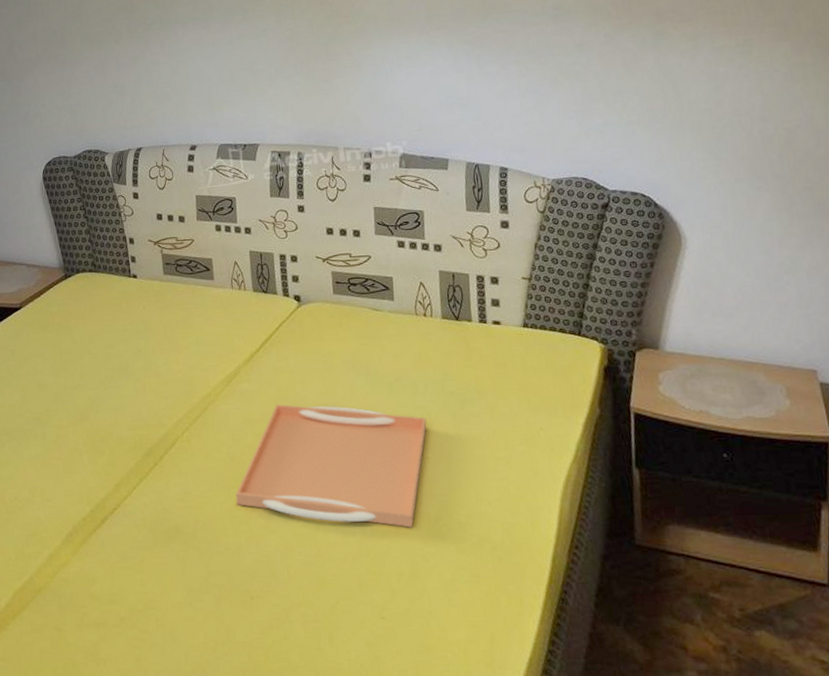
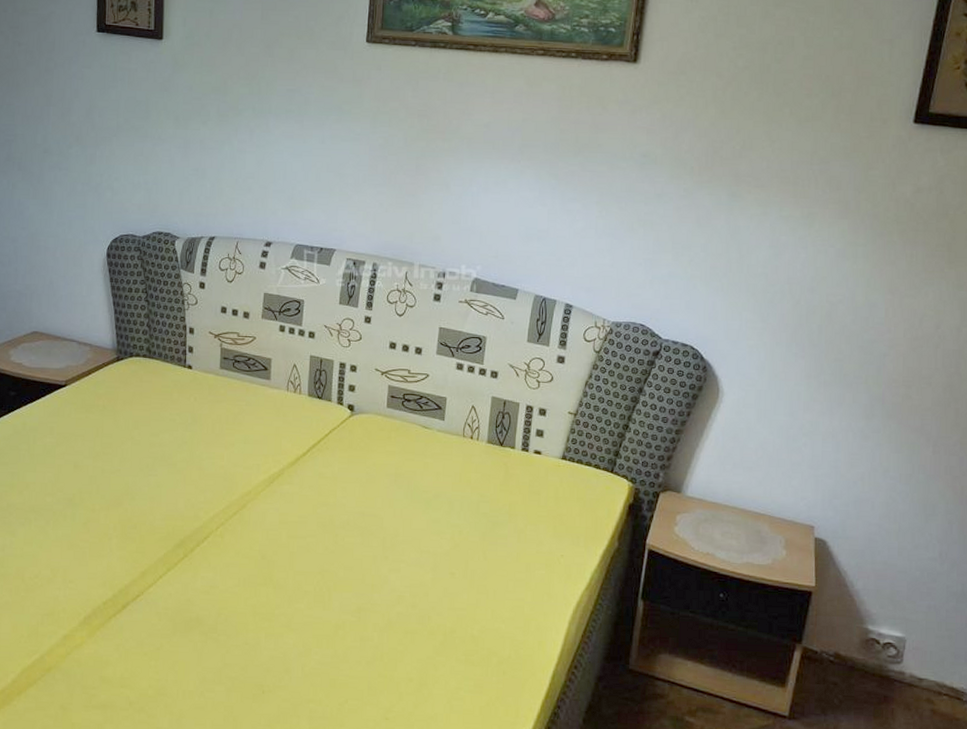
serving tray: present [235,404,427,528] -> none [261,508,457,637]

